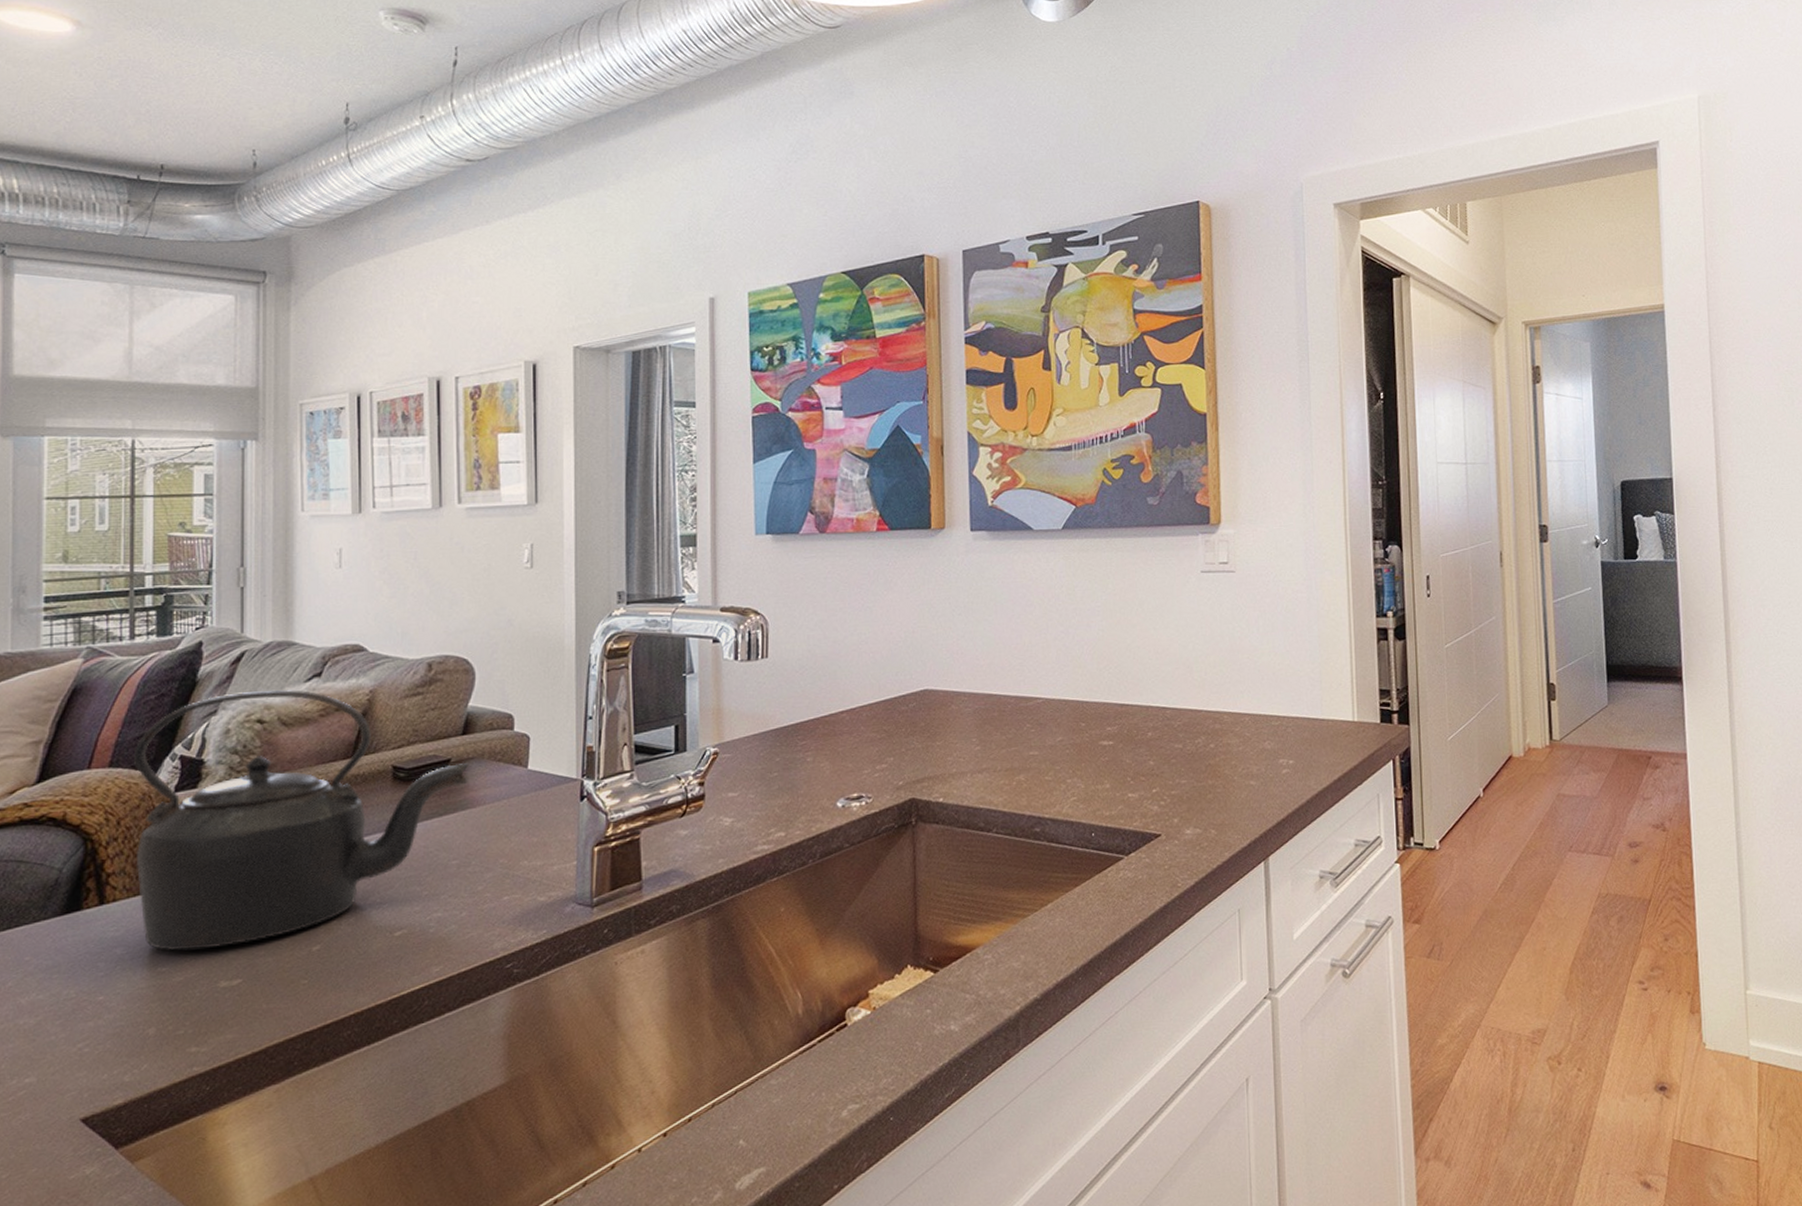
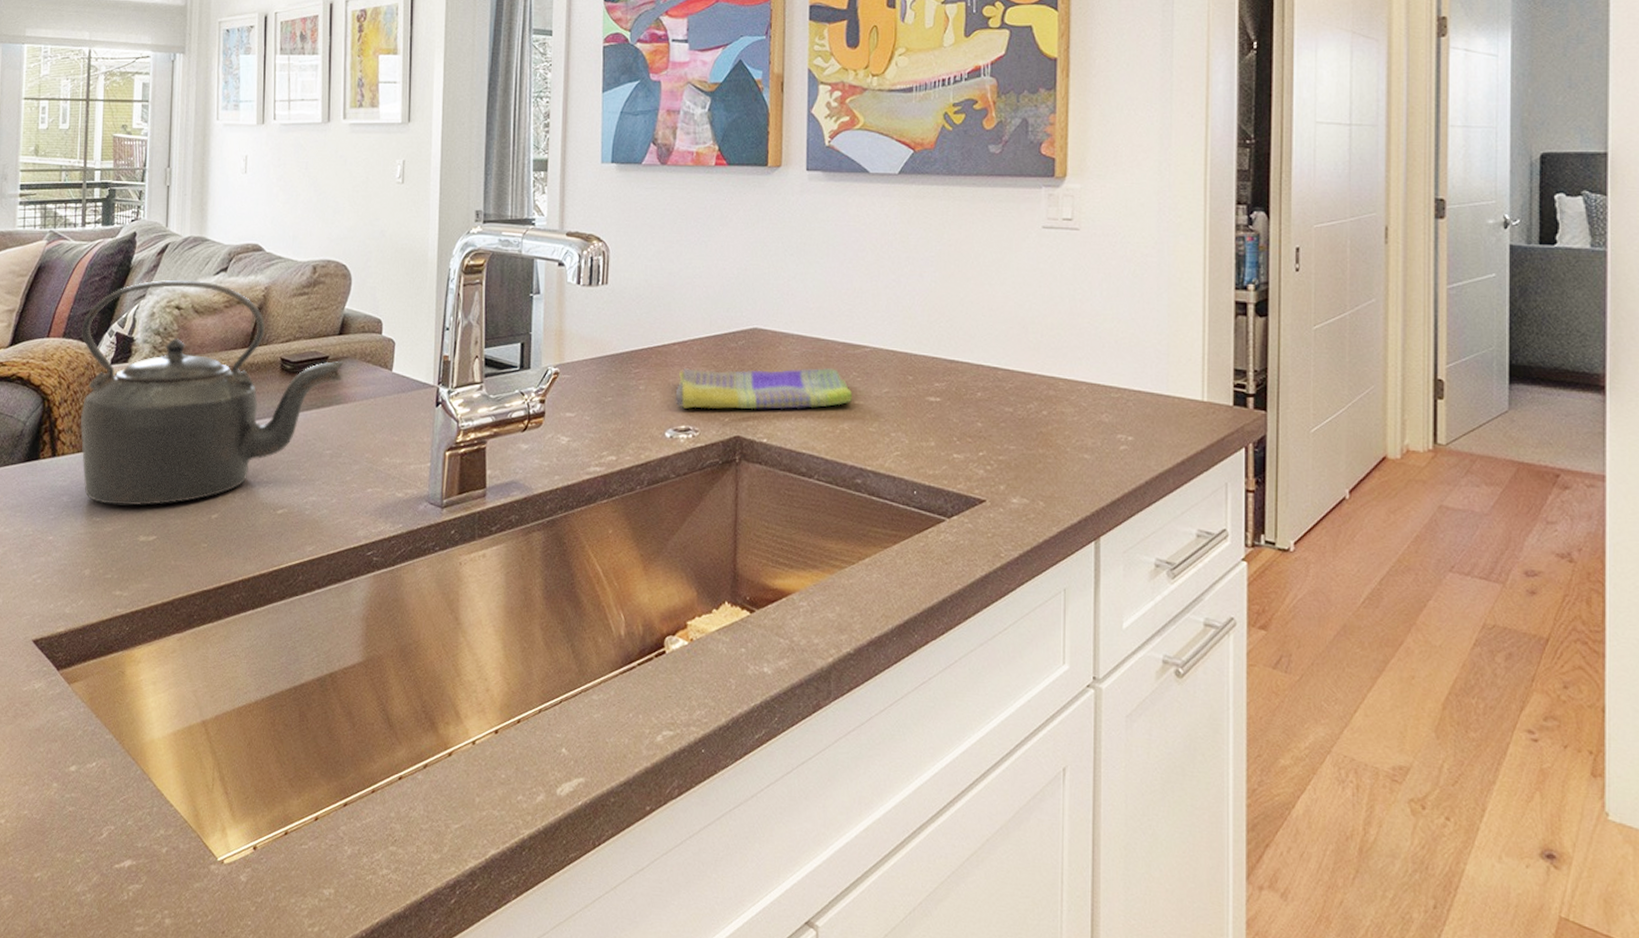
dish towel: none [845,722,1028,776] -> present [675,368,853,410]

